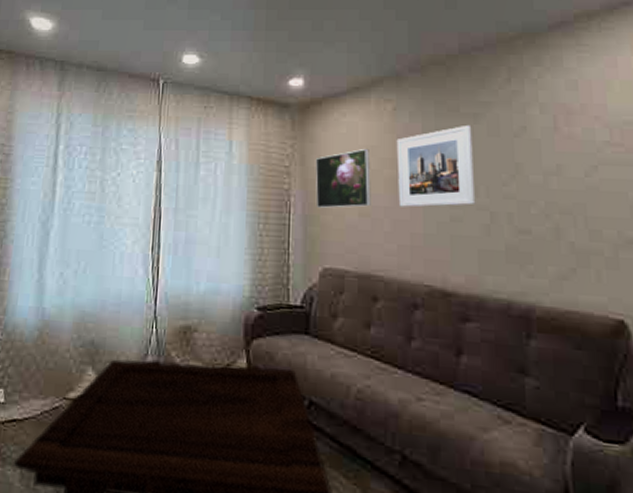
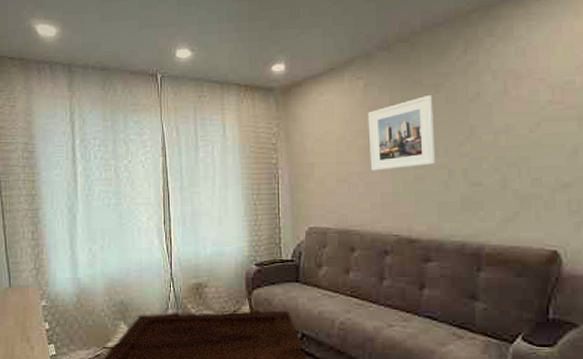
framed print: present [315,148,371,208] -> none [298,122,347,177]

